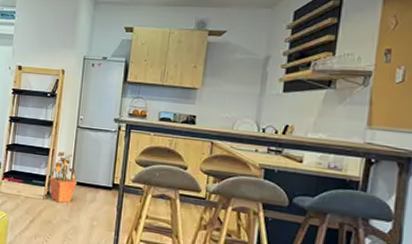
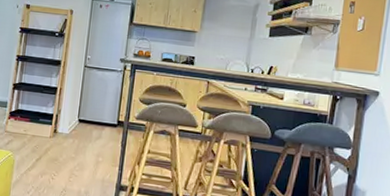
potted plant: present [49,151,77,203] -> none [56,90,83,141]

